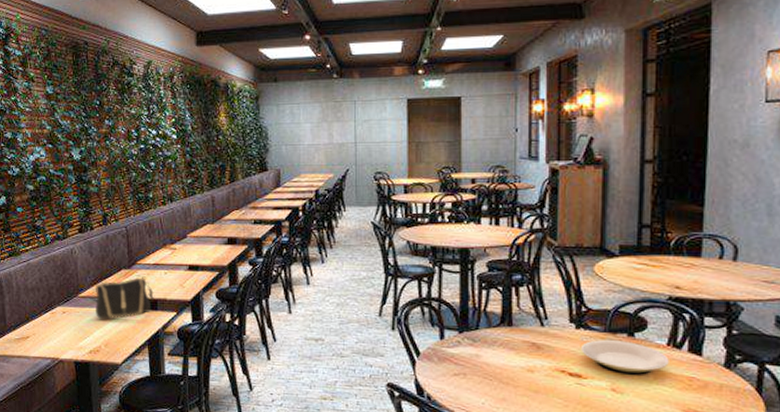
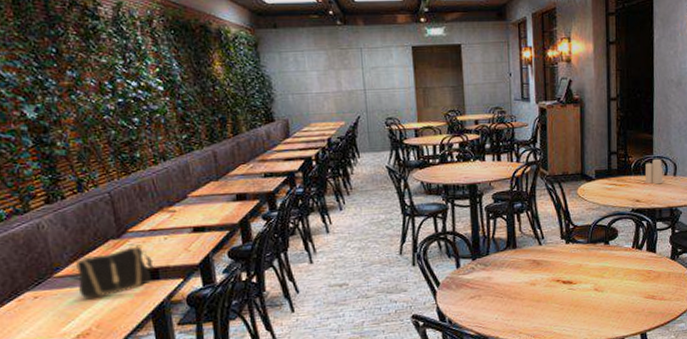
plate: present [582,340,669,375] -> none [571,248,634,276]
candle: none [687,237,718,270] -> present [644,158,664,185]

